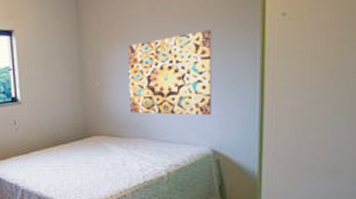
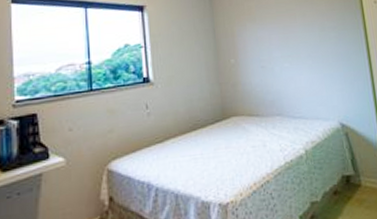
wall art: present [128,30,212,116] -> none [258,13,335,91]

